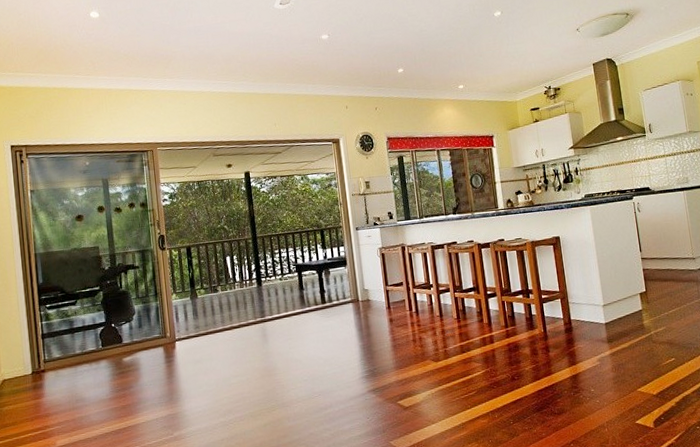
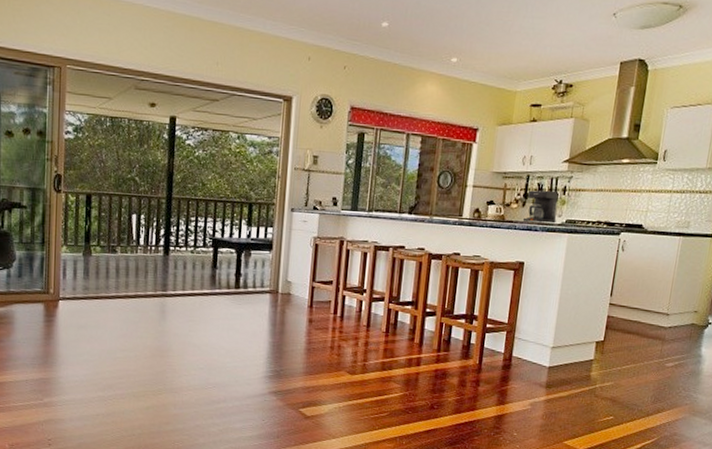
coffee maker: none [546,173,577,203] -> present [522,190,559,224]

